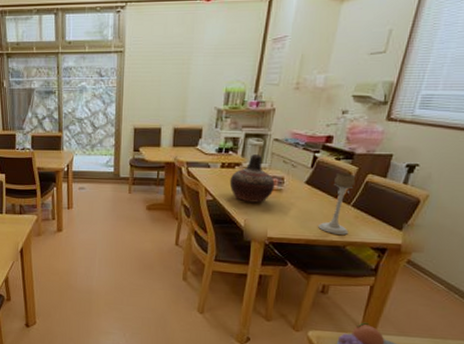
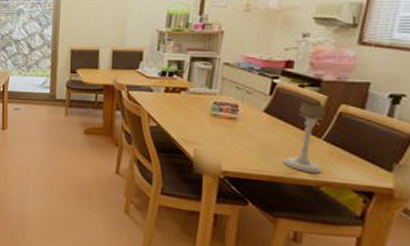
vase: present [229,154,275,203] -> none [175,79,227,132]

